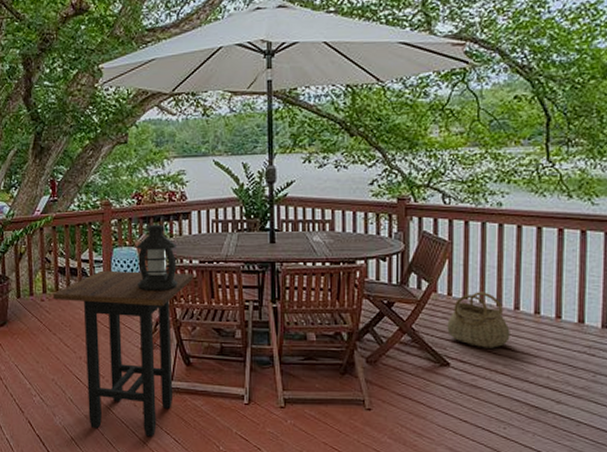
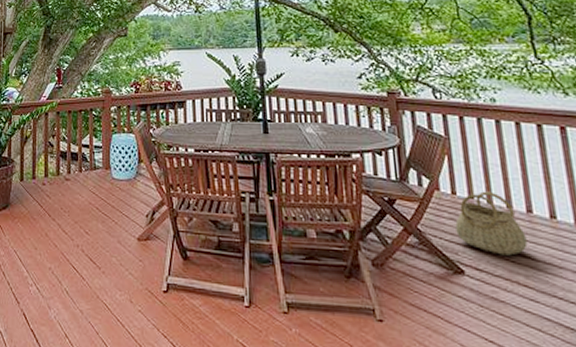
side table: present [53,270,193,437] -> none [54,156,189,340]
lantern: present [136,214,178,292] -> none [134,103,174,180]

